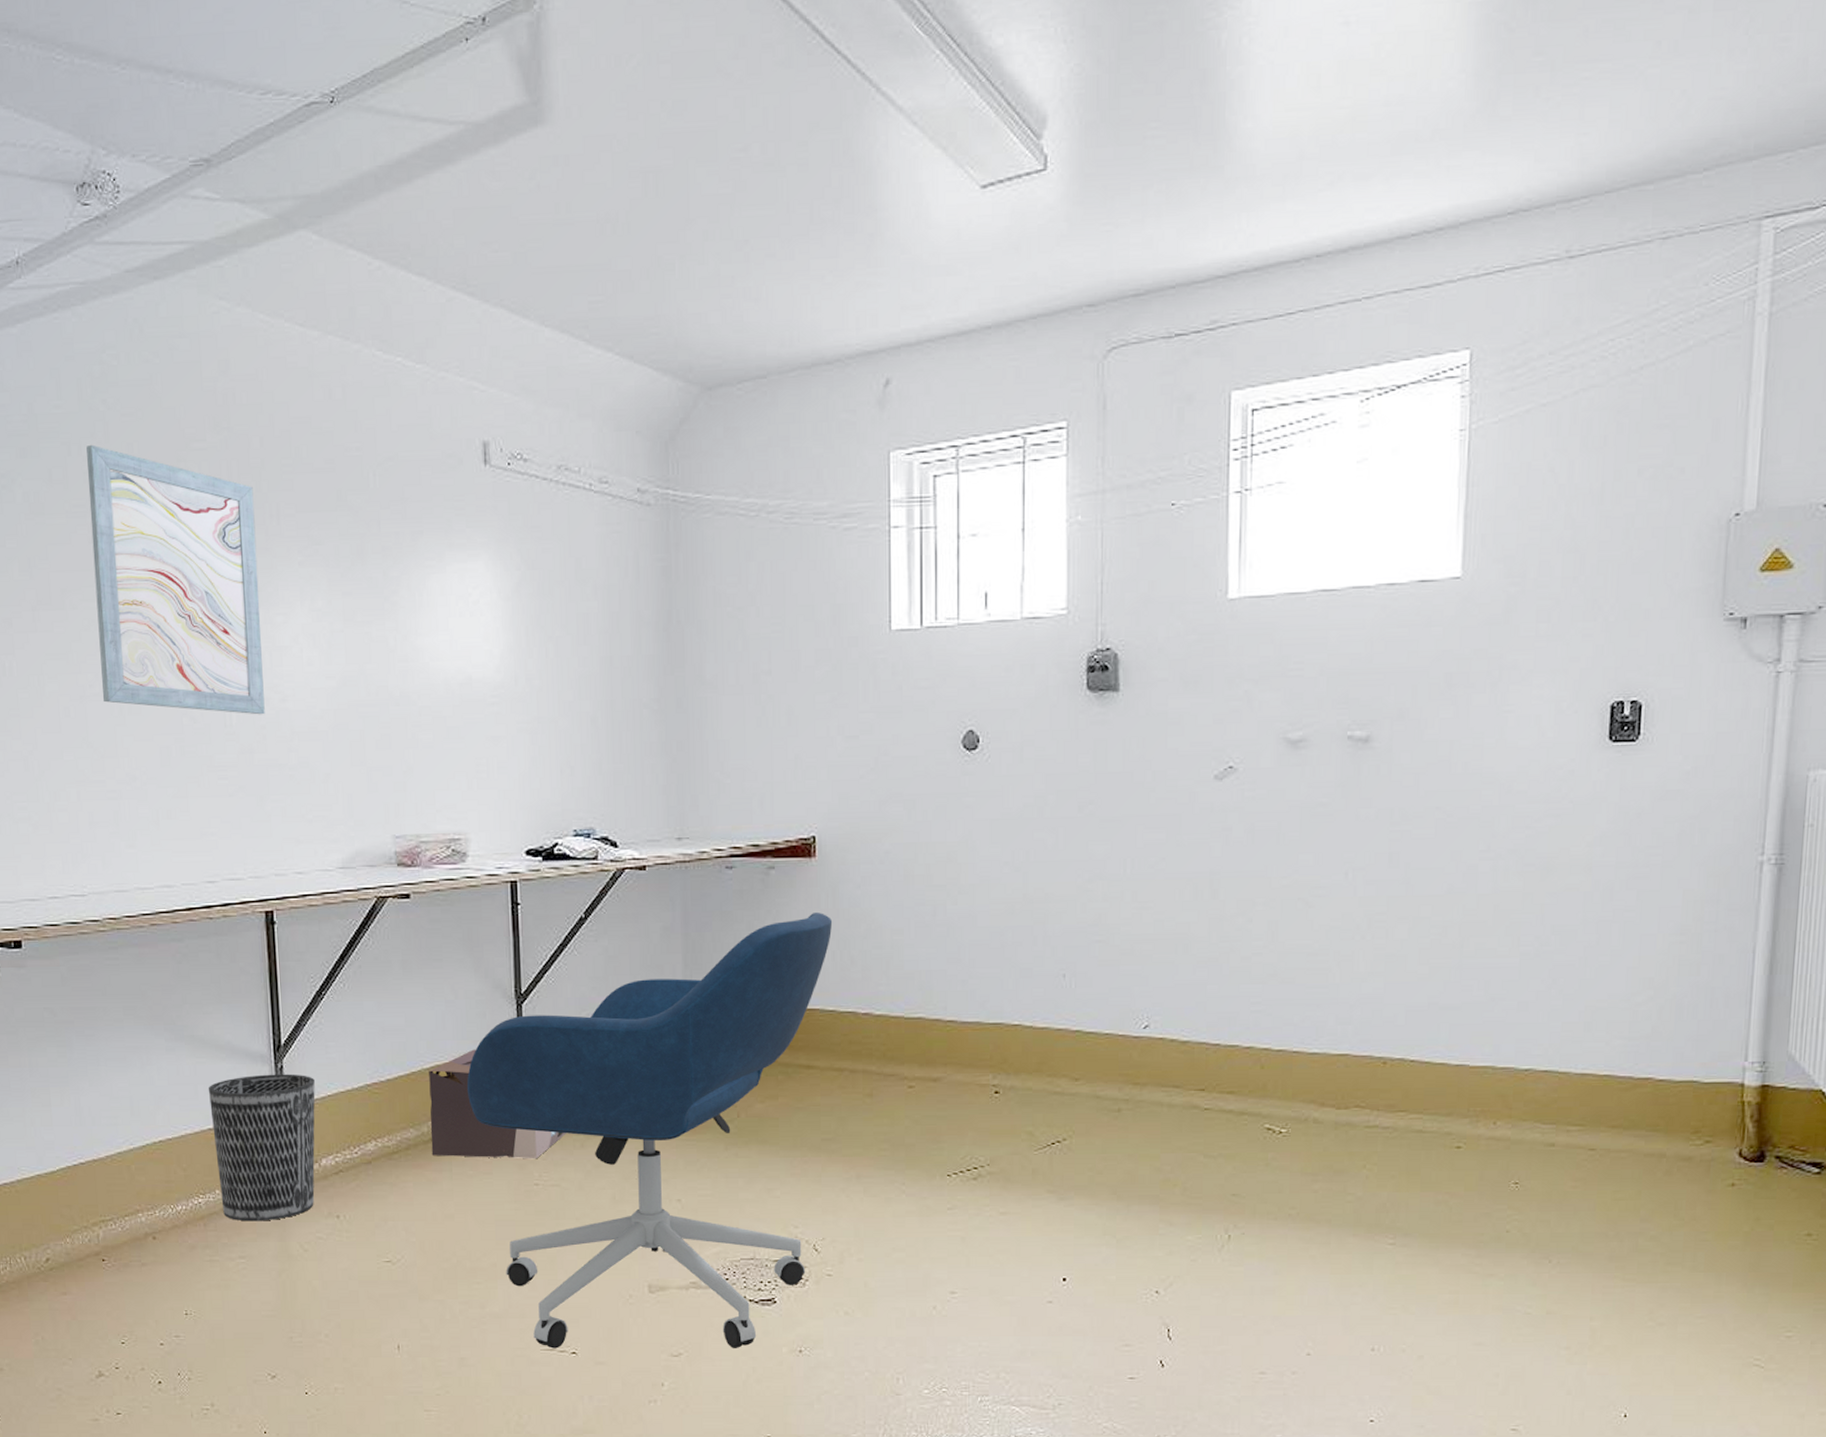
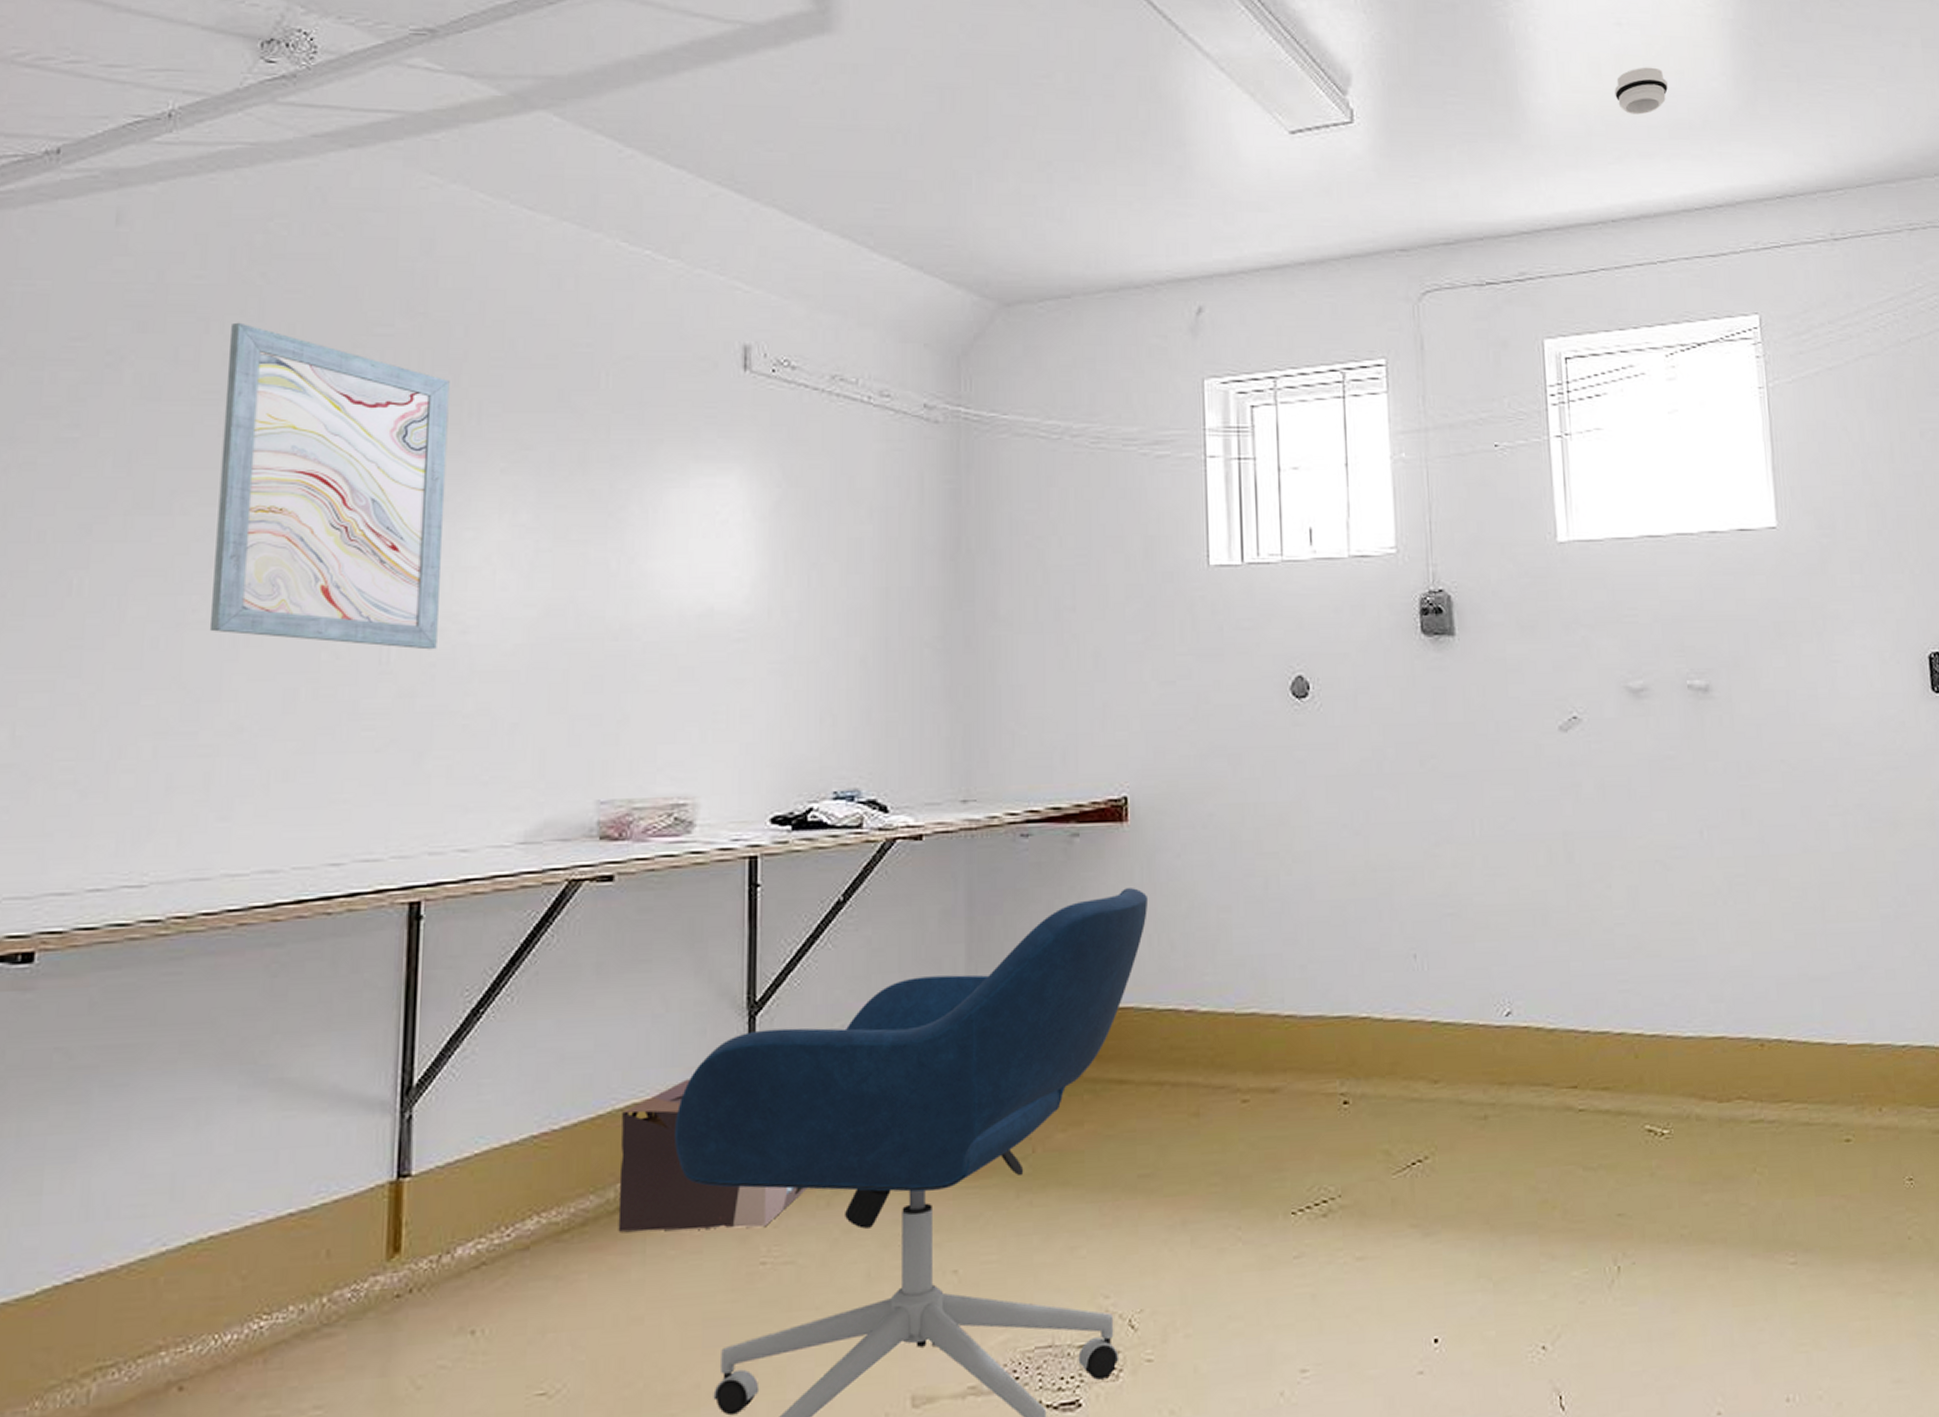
wastebasket: present [208,1074,316,1222] -> none [295,1126,457,1351]
smoke detector: none [1334,71,1396,131] -> present [1614,67,1668,115]

